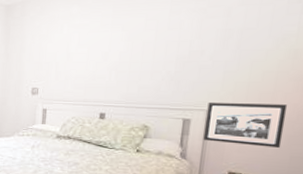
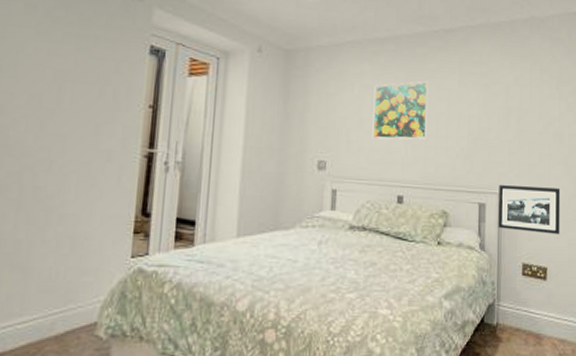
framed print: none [78,14,137,69] -> present [372,80,429,140]

